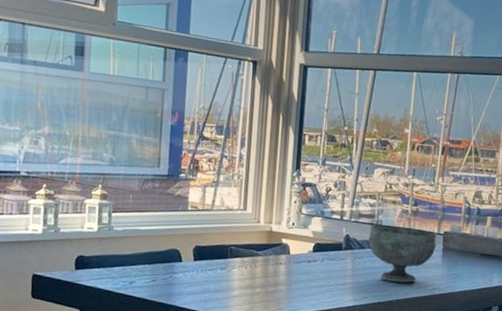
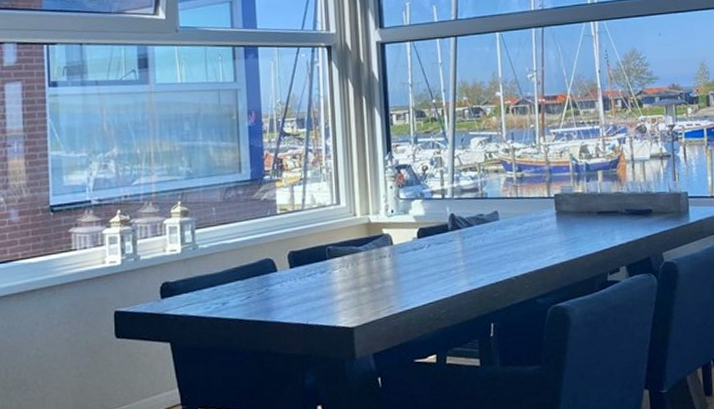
decorative bowl: present [368,224,437,283] -> none [475,195,549,258]

